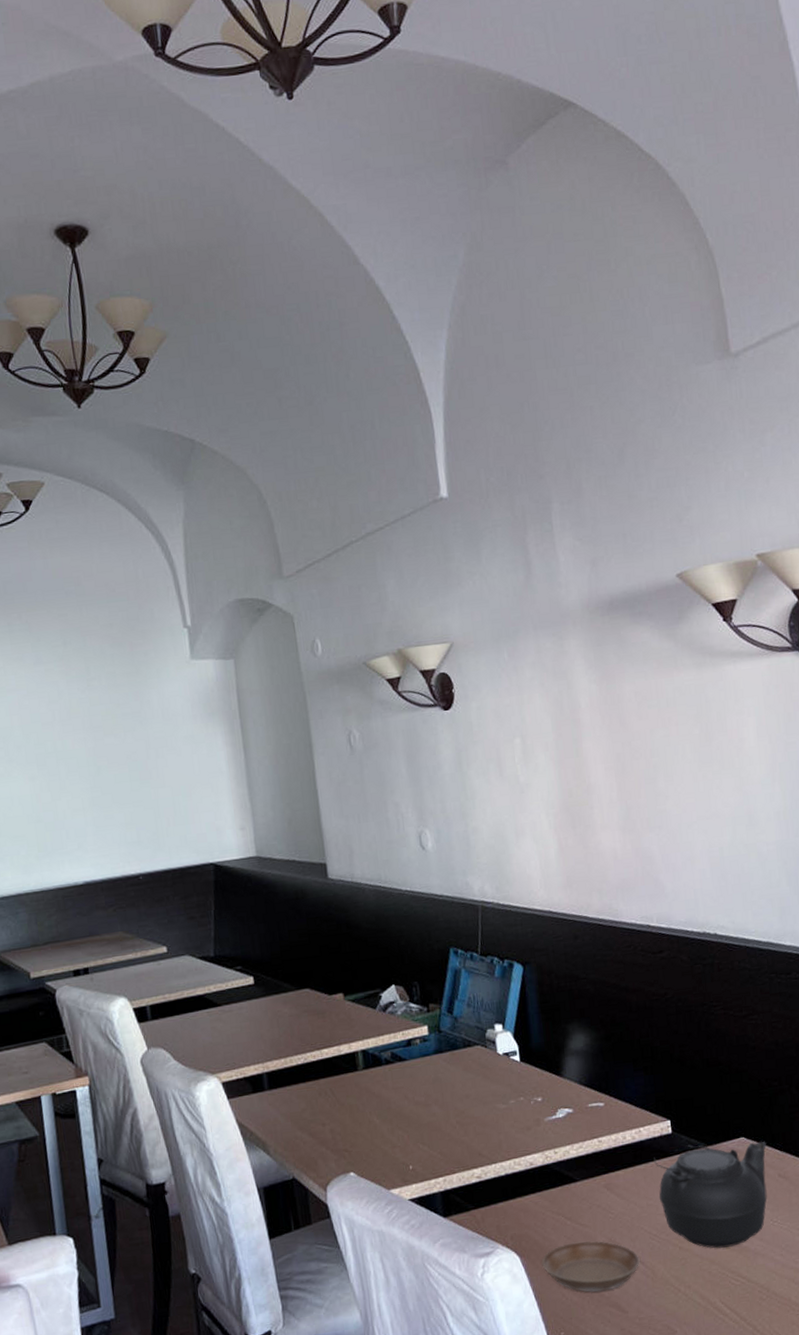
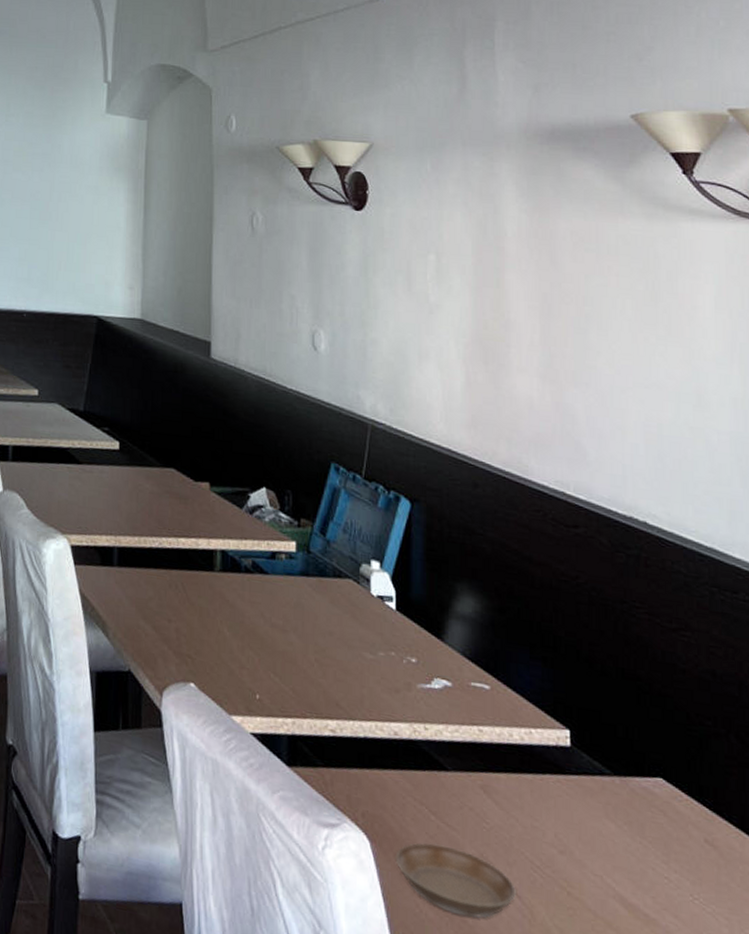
teapot: present [654,1141,767,1249] -> none [545,767,691,914]

